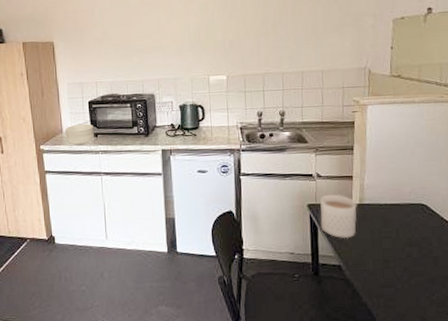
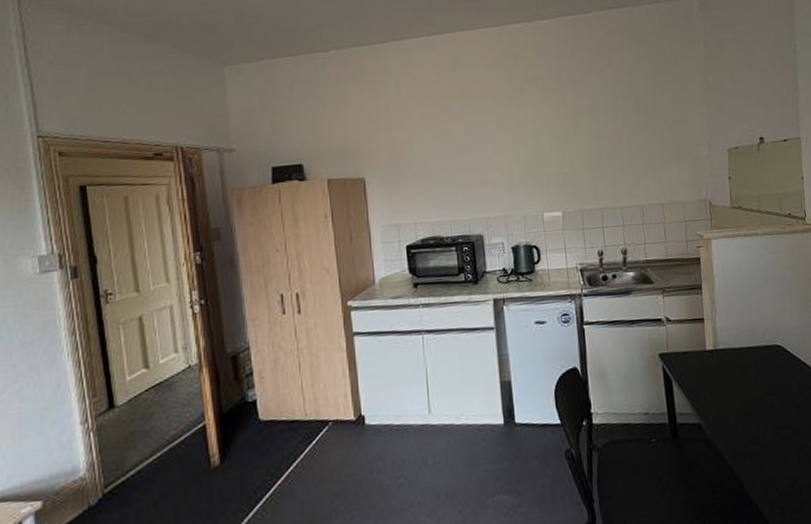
mug: present [320,194,357,239] -> none [672,339,713,392]

